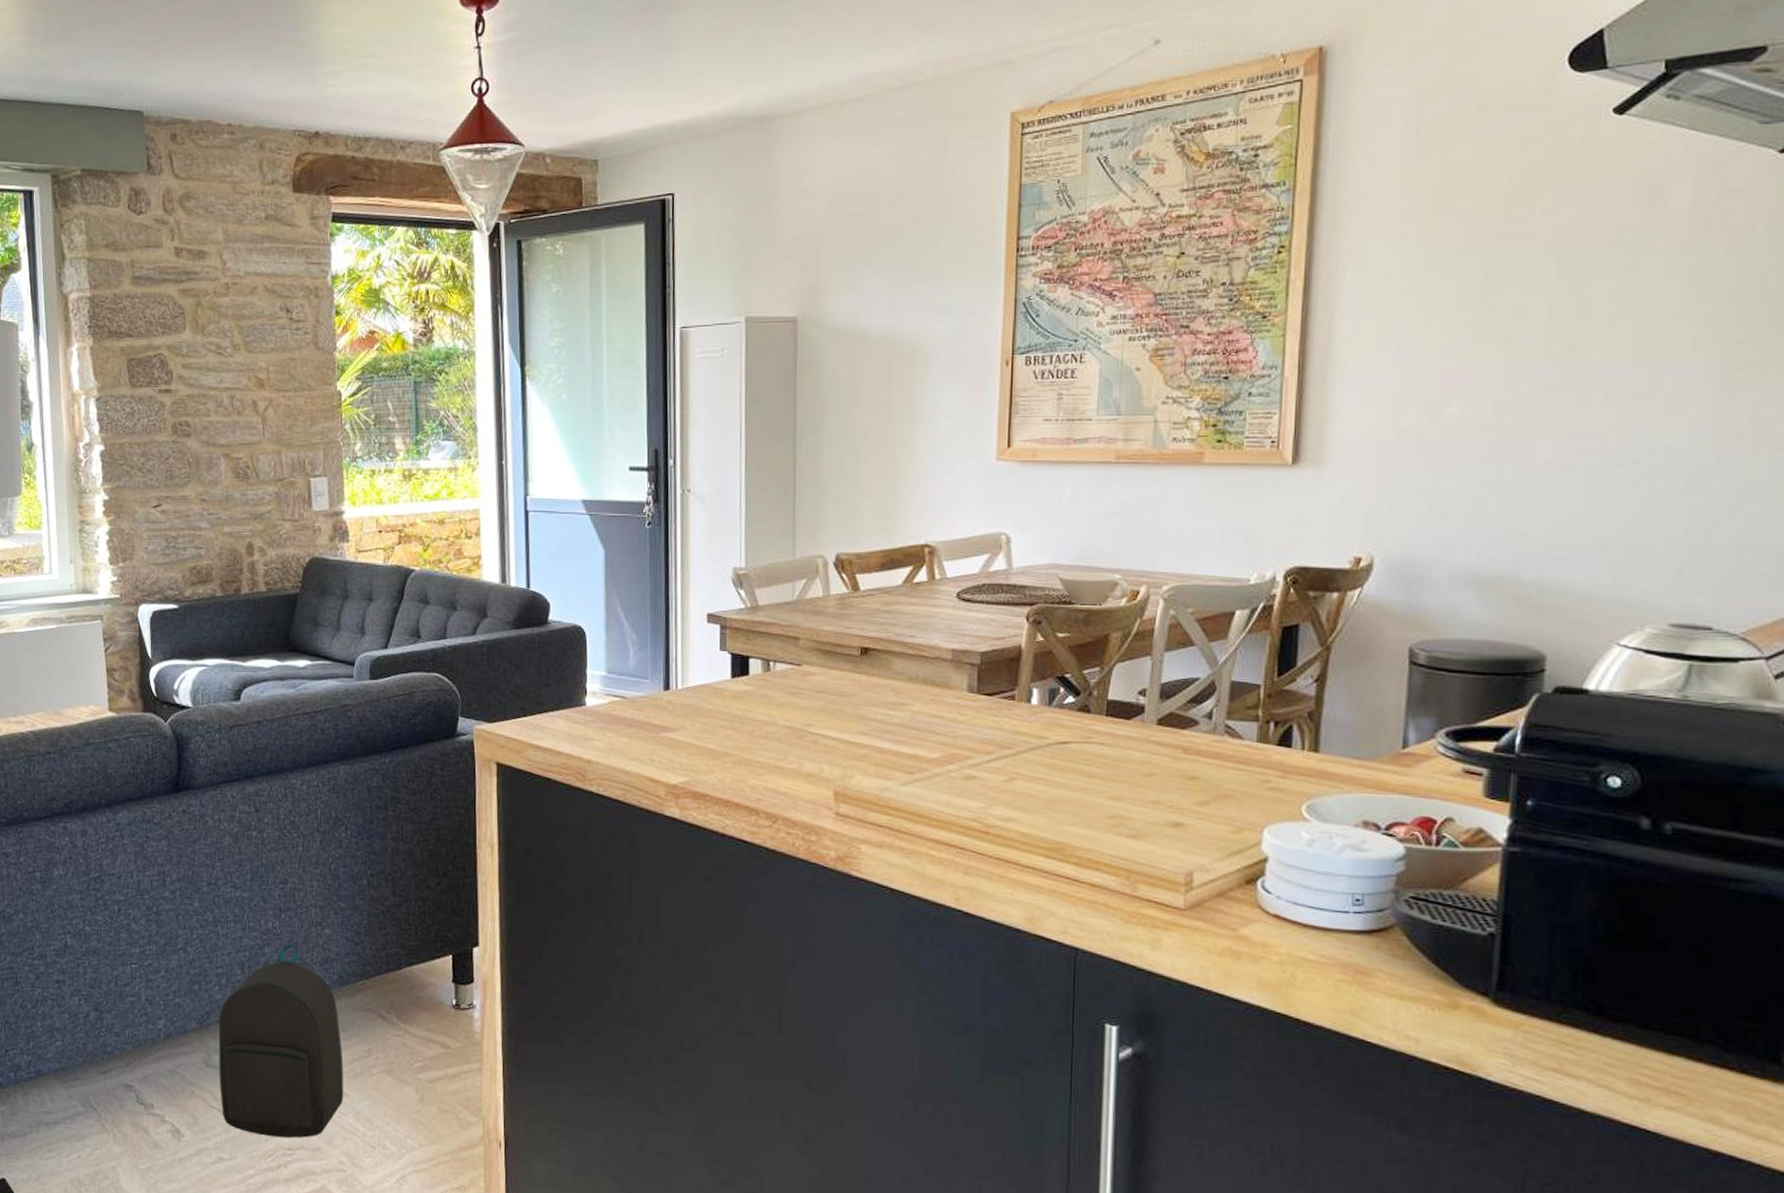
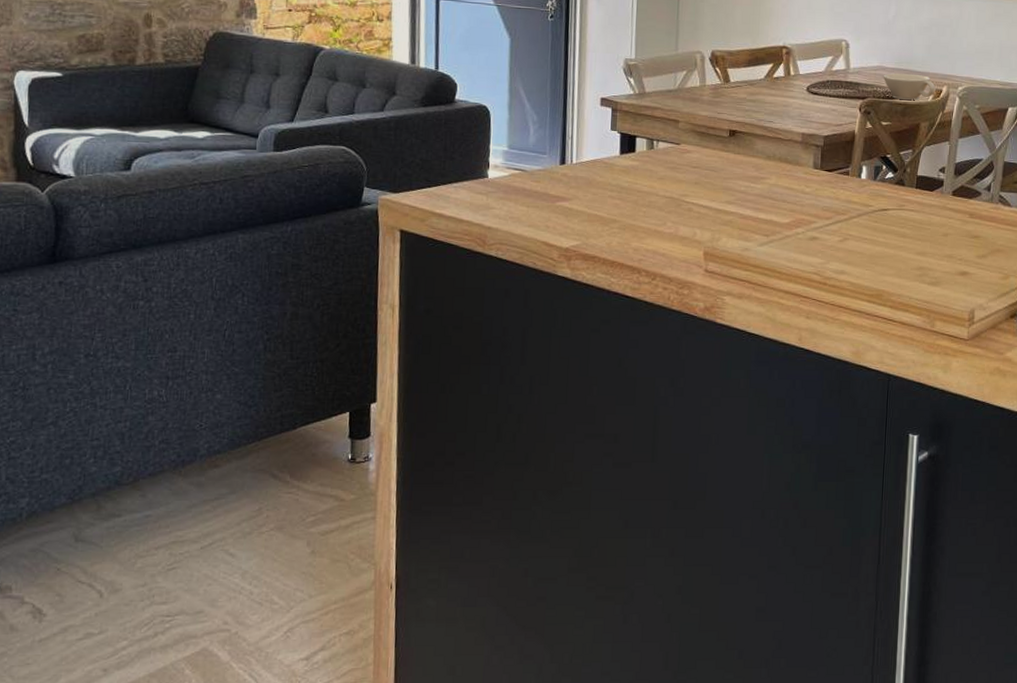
backpack: present [218,943,344,1138] -> none [90,410,231,606]

